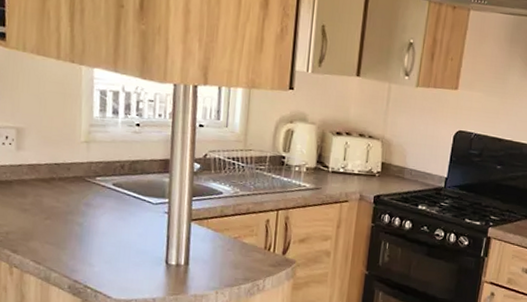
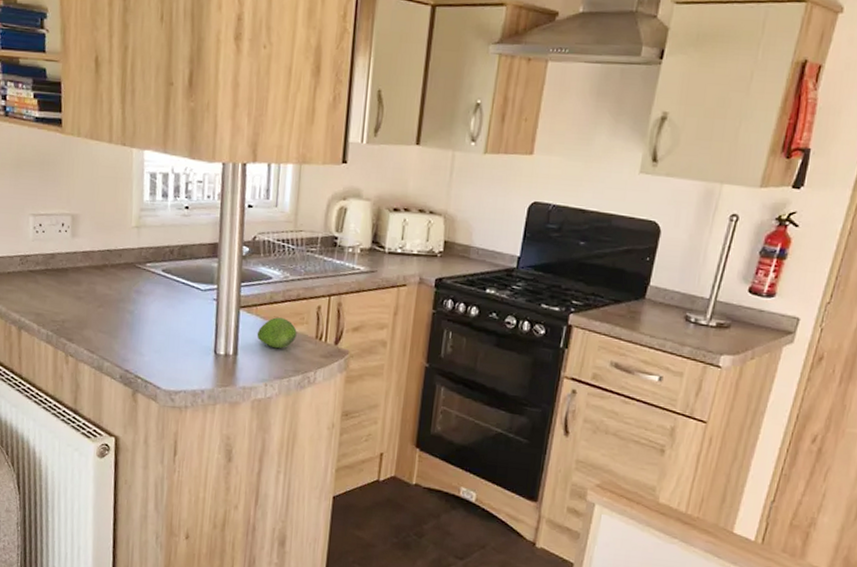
fruit: none [208,230,247,259] -> present [257,317,297,349]

